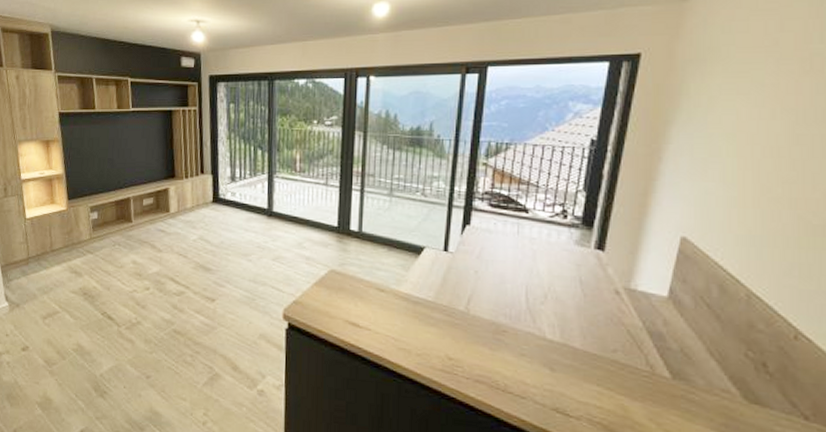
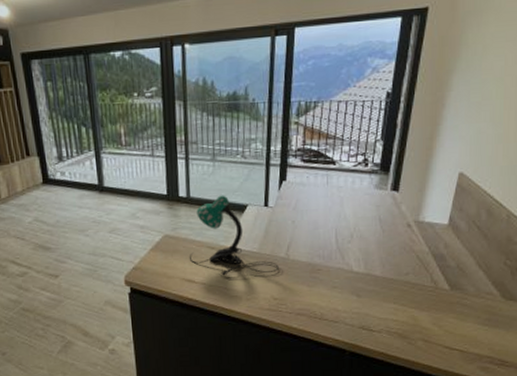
desk lamp: none [355,233,457,328] -> present [189,195,279,276]

